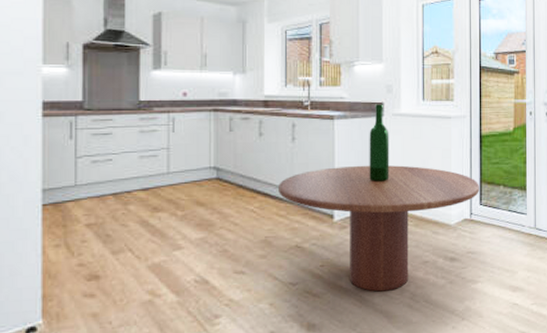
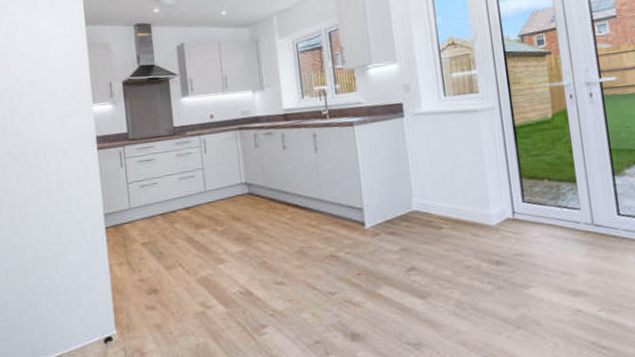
dining table: present [279,104,479,292] -> none [307,104,520,300]

